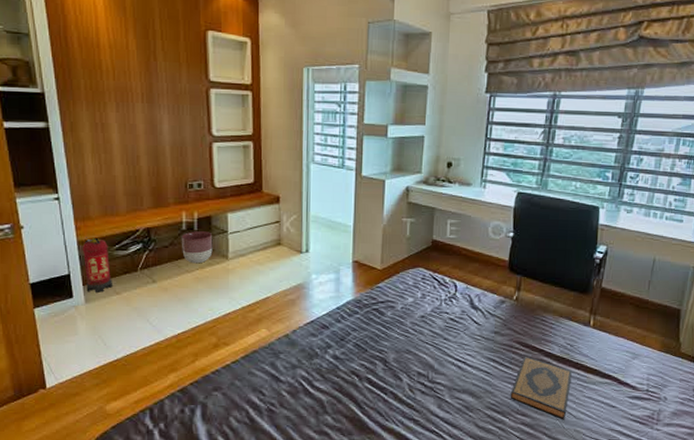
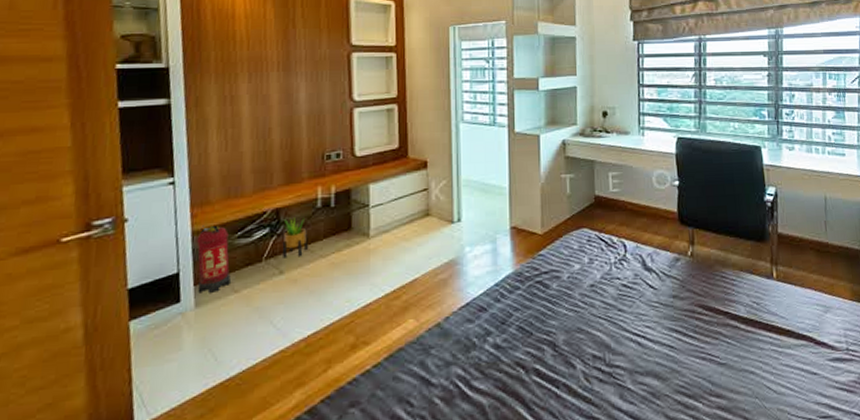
potted plant: none [154,236,176,270] -> present [282,217,308,258]
planter: present [181,231,213,264] -> none [315,207,352,247]
hardback book: present [510,356,572,420] -> none [699,321,765,398]

